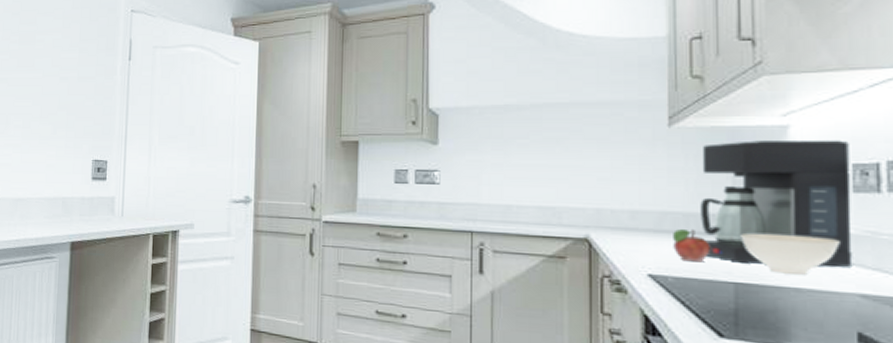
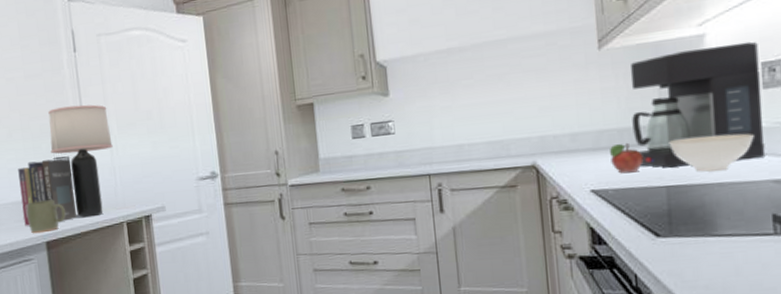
books: none [53,161,108,224] -> present [18,159,78,226]
mug: none [56,200,95,232] -> present [26,199,66,233]
table lamp: none [90,112,152,224] -> present [48,104,113,218]

